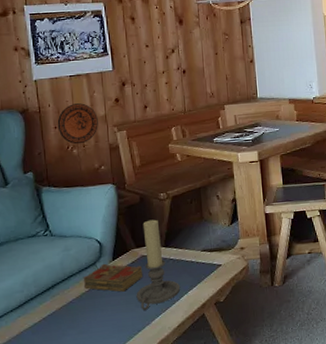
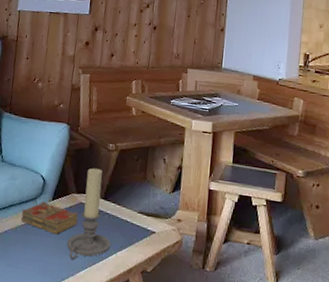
decorative plate: present [57,103,98,145] -> none [29,39,67,79]

